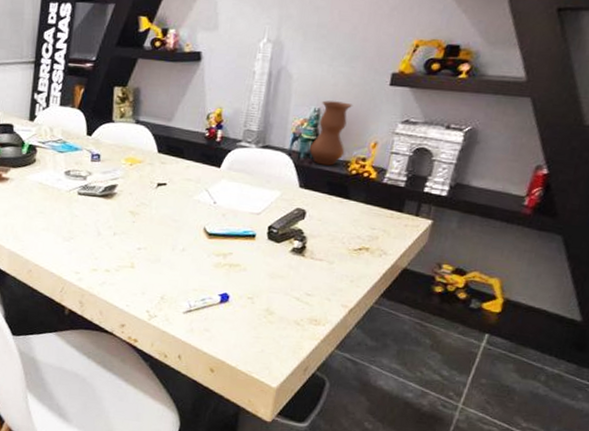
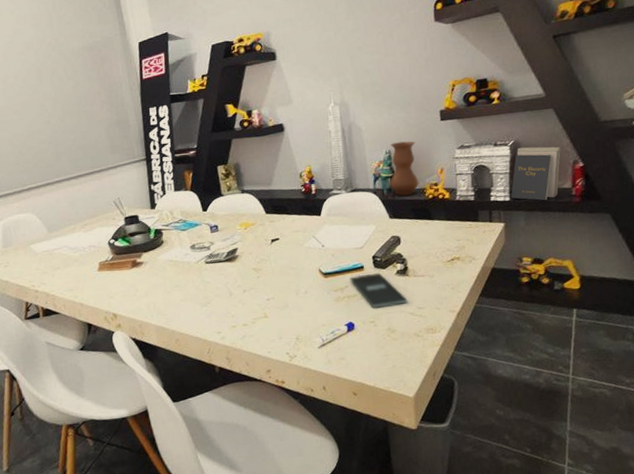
calculator: none [236,243,297,286] -> present [350,272,408,308]
books: none [448,136,526,205] -> present [510,146,561,201]

